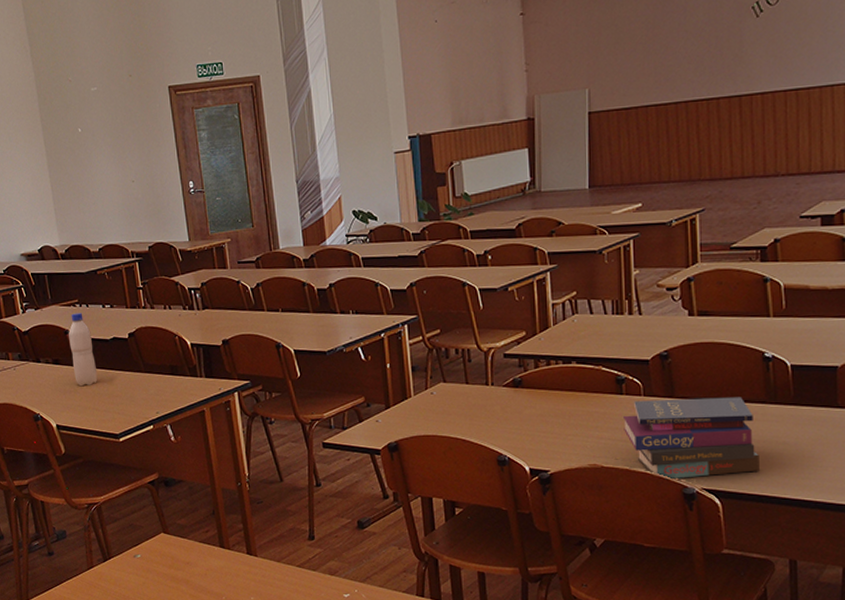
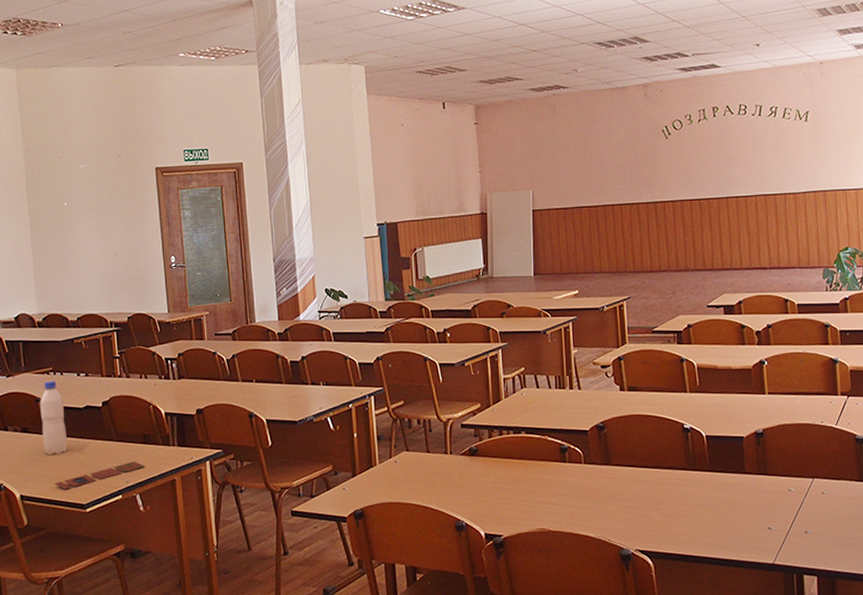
papers: none [87,392,174,420] -> present [54,461,145,490]
books: present [623,397,759,480] -> none [567,464,684,542]

